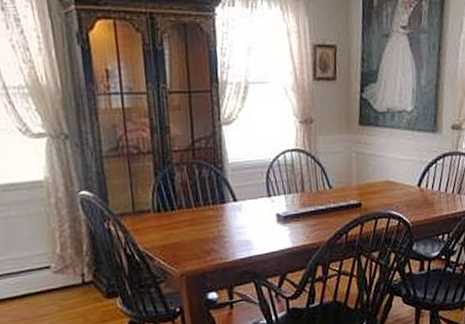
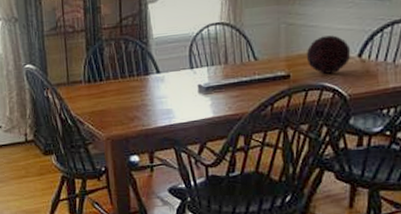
decorative orb: none [374,165,412,203] -> present [306,35,351,74]

